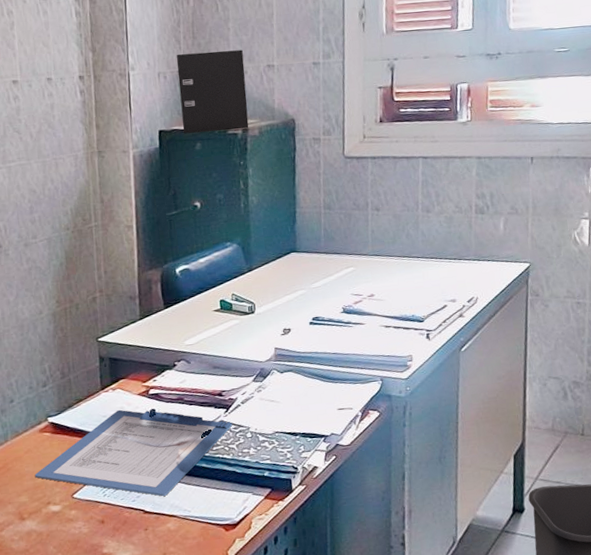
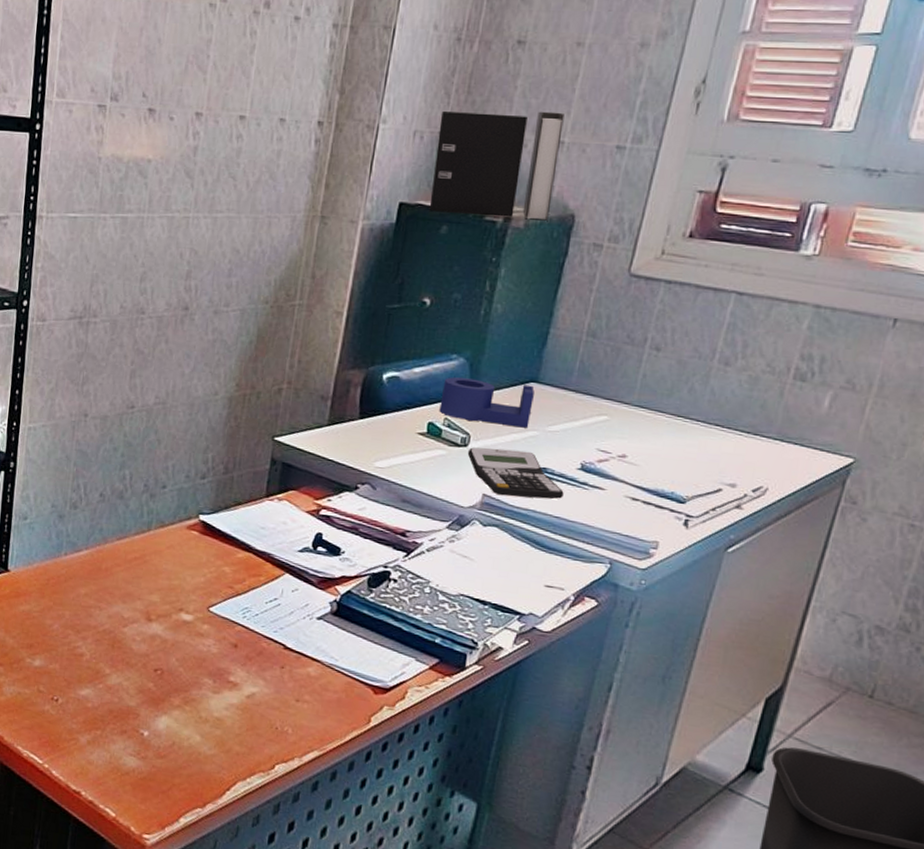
clipboard: present [35,409,233,496] -> none [172,524,410,635]
tape dispenser: none [225,255,297,293] -> present [439,377,534,428]
binder: none [249,43,276,128] -> present [522,111,565,221]
calculator: none [255,306,336,346] -> present [467,447,564,500]

